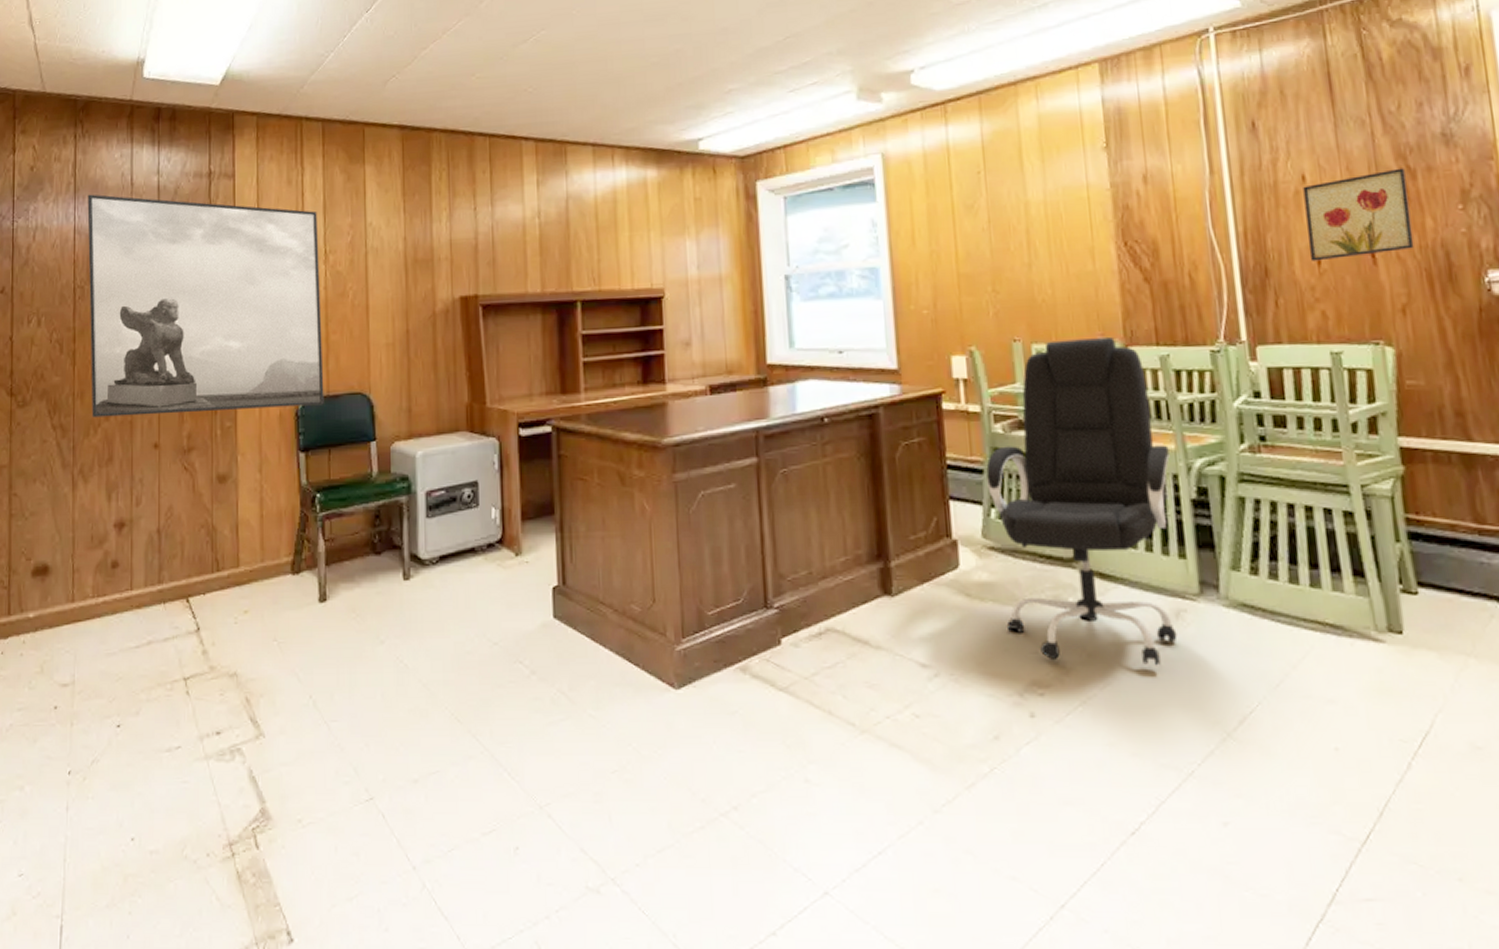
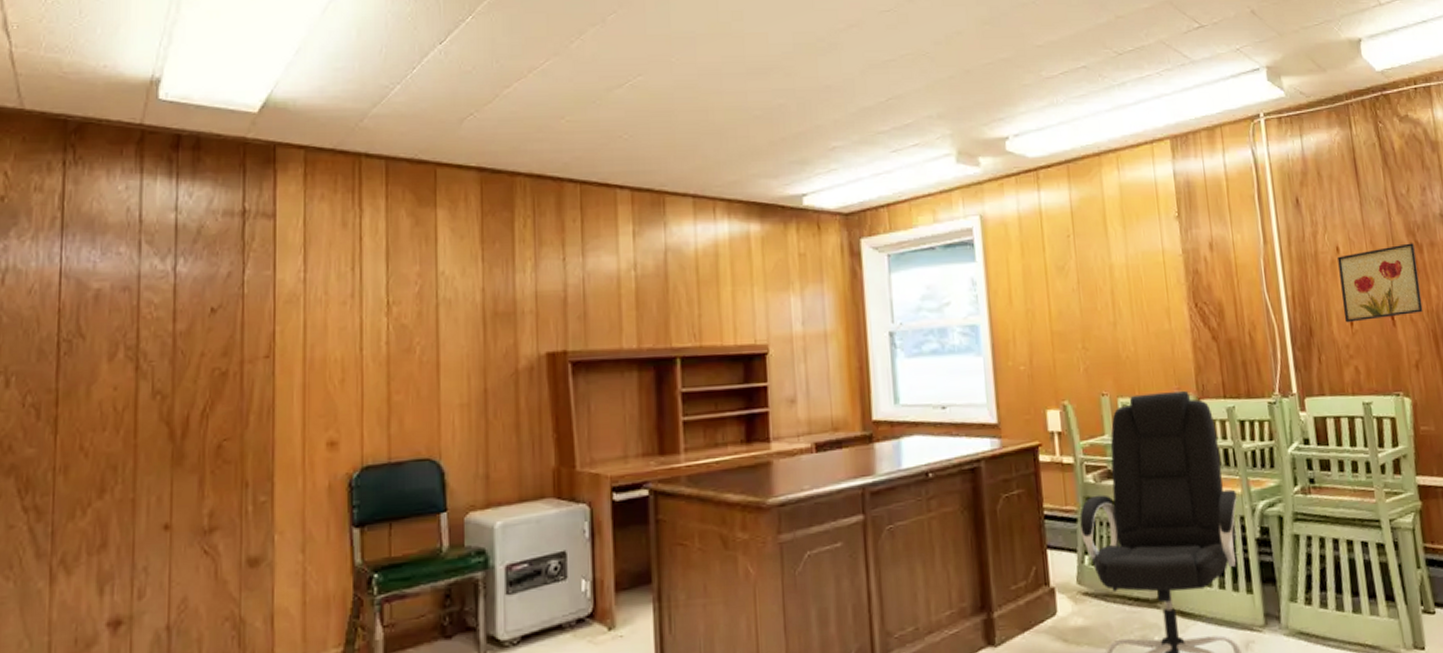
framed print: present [87,194,324,418] -> none [78,231,384,496]

